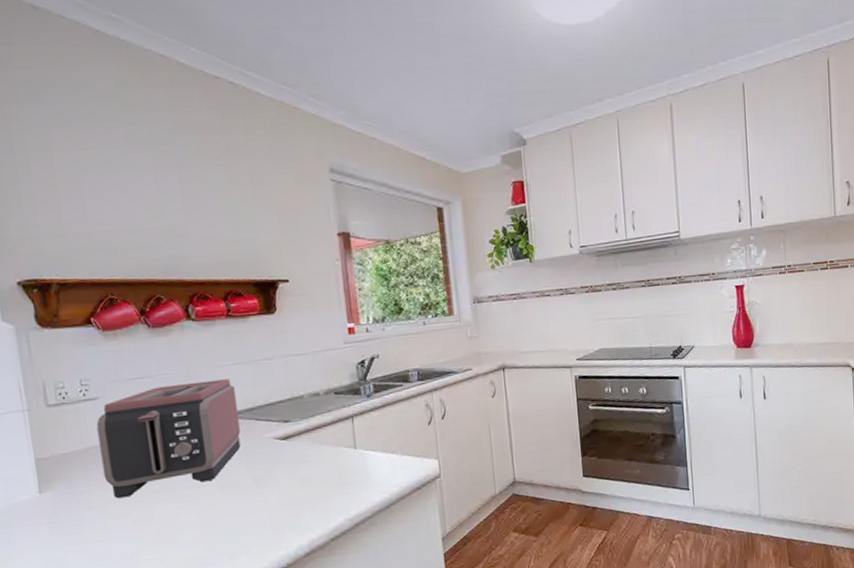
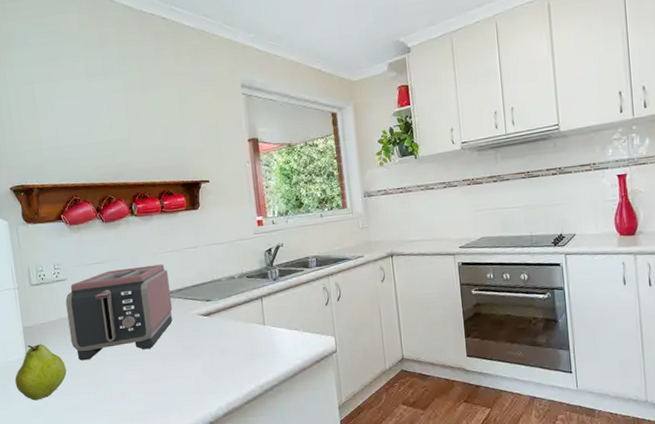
fruit: none [23,479,98,551] -> present [15,344,67,401]

